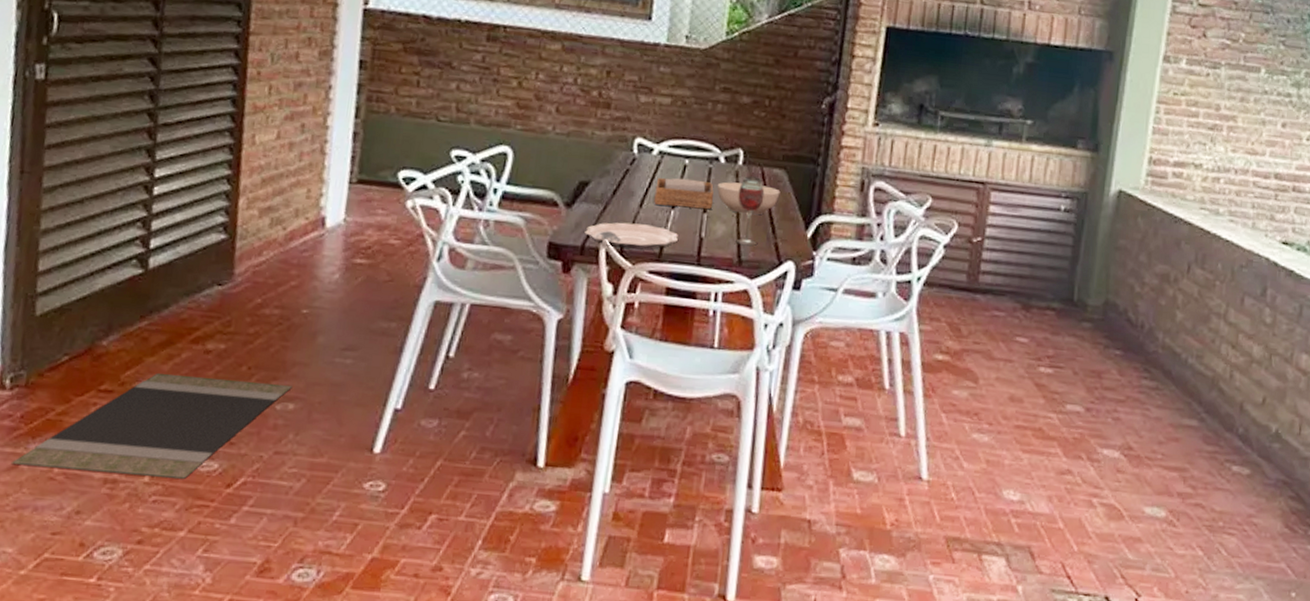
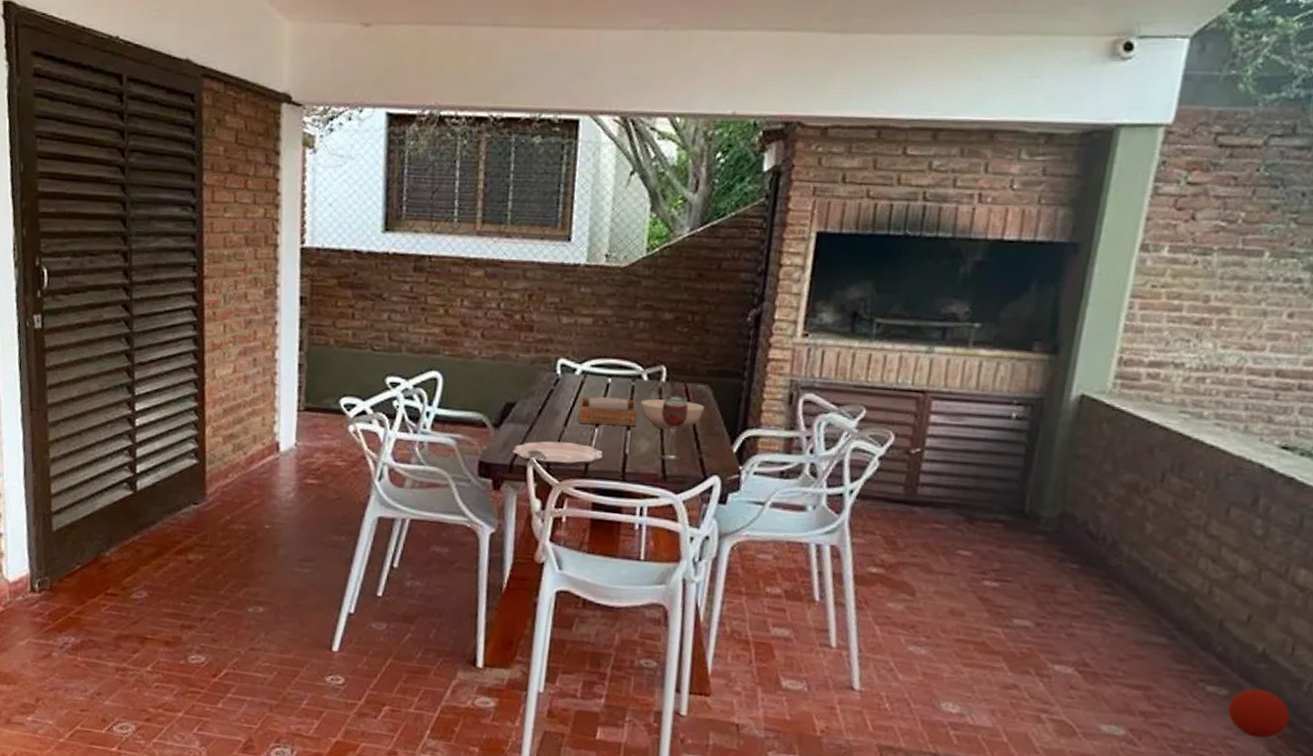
doormat: present [12,373,293,479] -> none [46,580,261,669]
ball: none [1251,467,1301,515] -> present [1228,688,1290,738]

